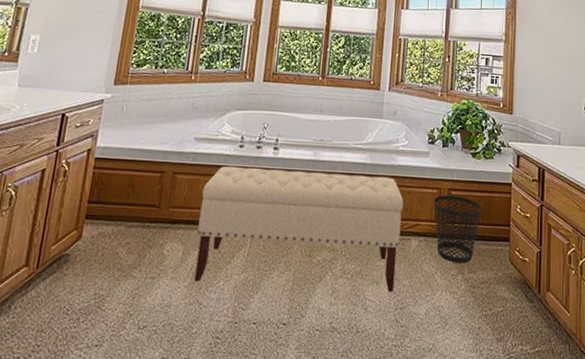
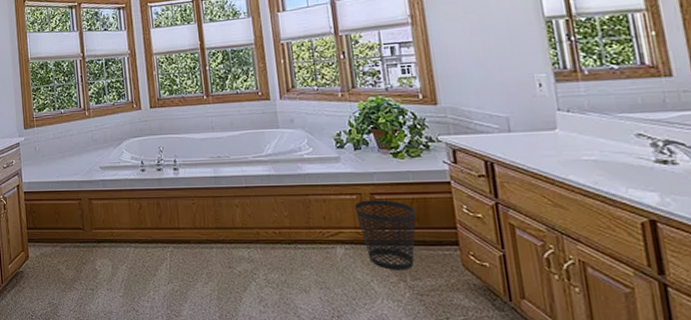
bench: present [194,165,404,293] -> none [117,186,326,301]

